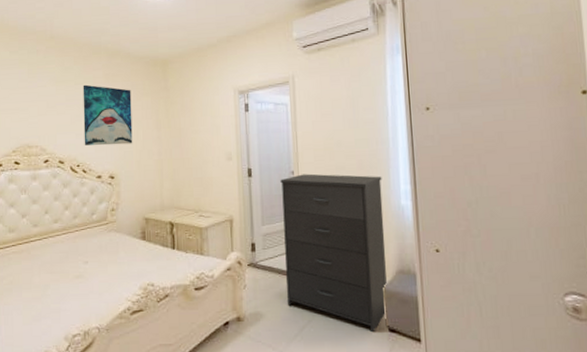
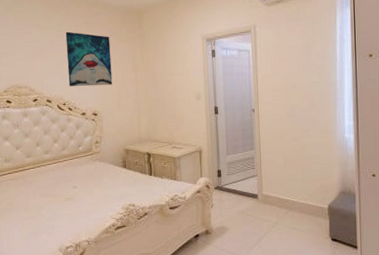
dresser: present [280,173,387,333] -> none [243,111,331,242]

